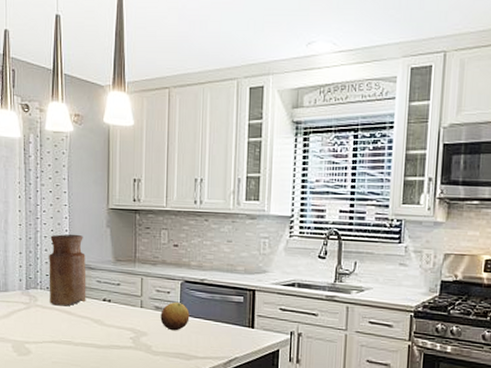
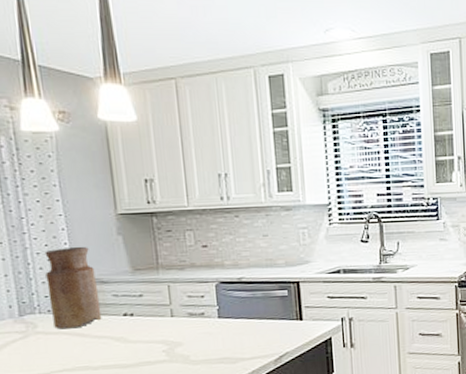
fruit: present [160,302,190,331] -> none [196,305,230,336]

